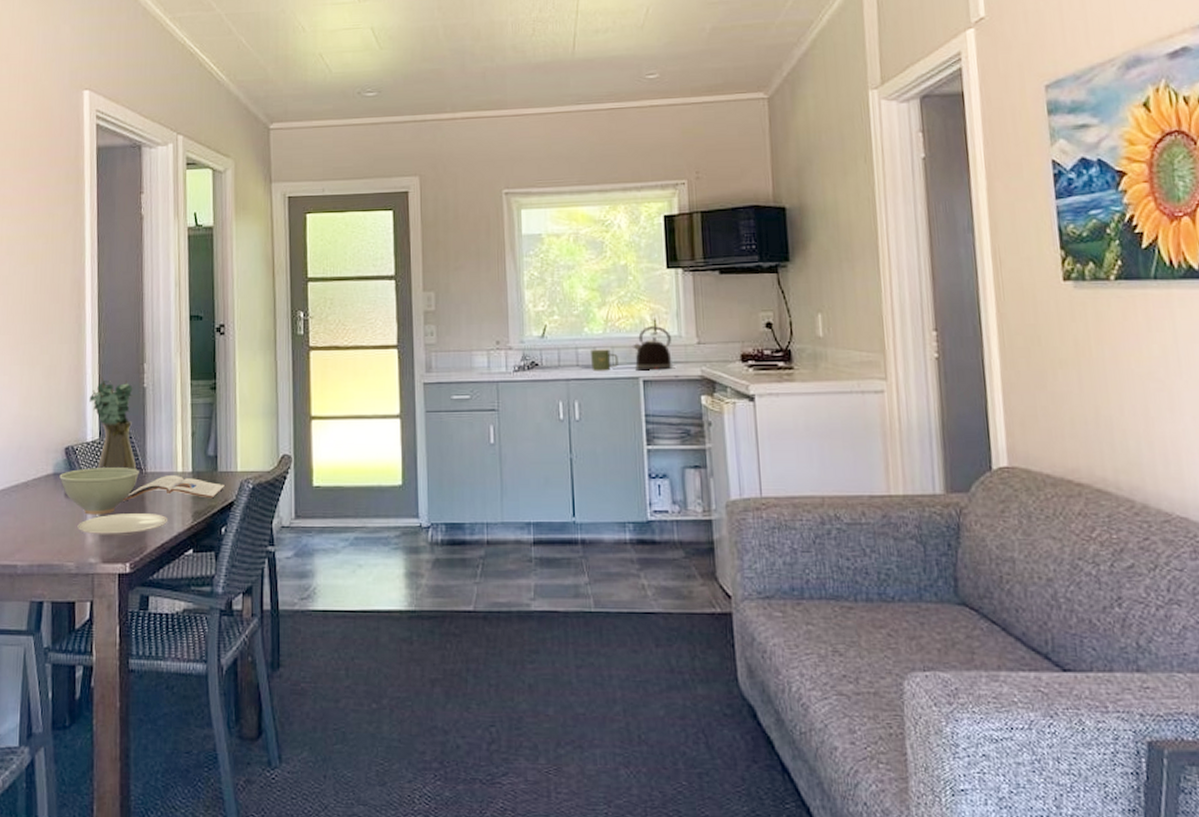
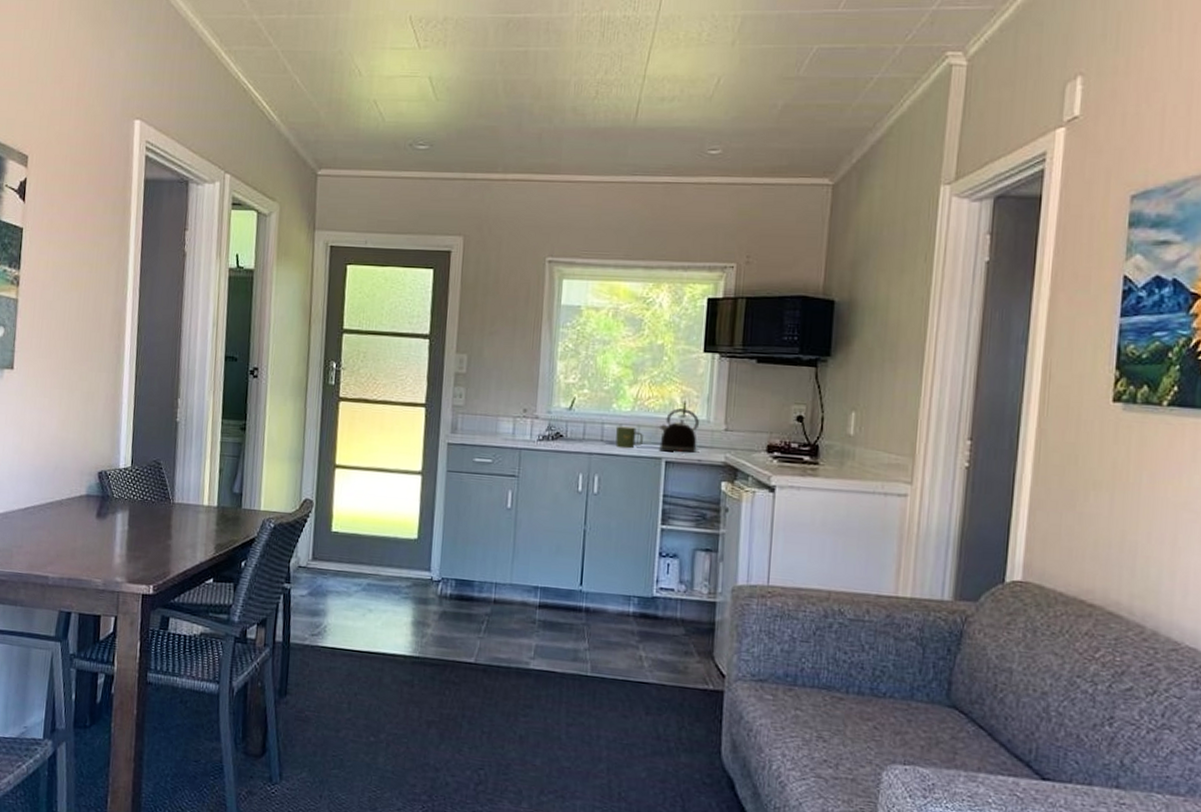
bowl: present [59,468,139,515] -> none [92,493,167,539]
plate: present [77,514,167,535] -> none [106,538,191,560]
vase: present [89,377,137,470] -> none [124,408,166,500]
magazine: present [122,474,226,501] -> none [149,507,248,534]

